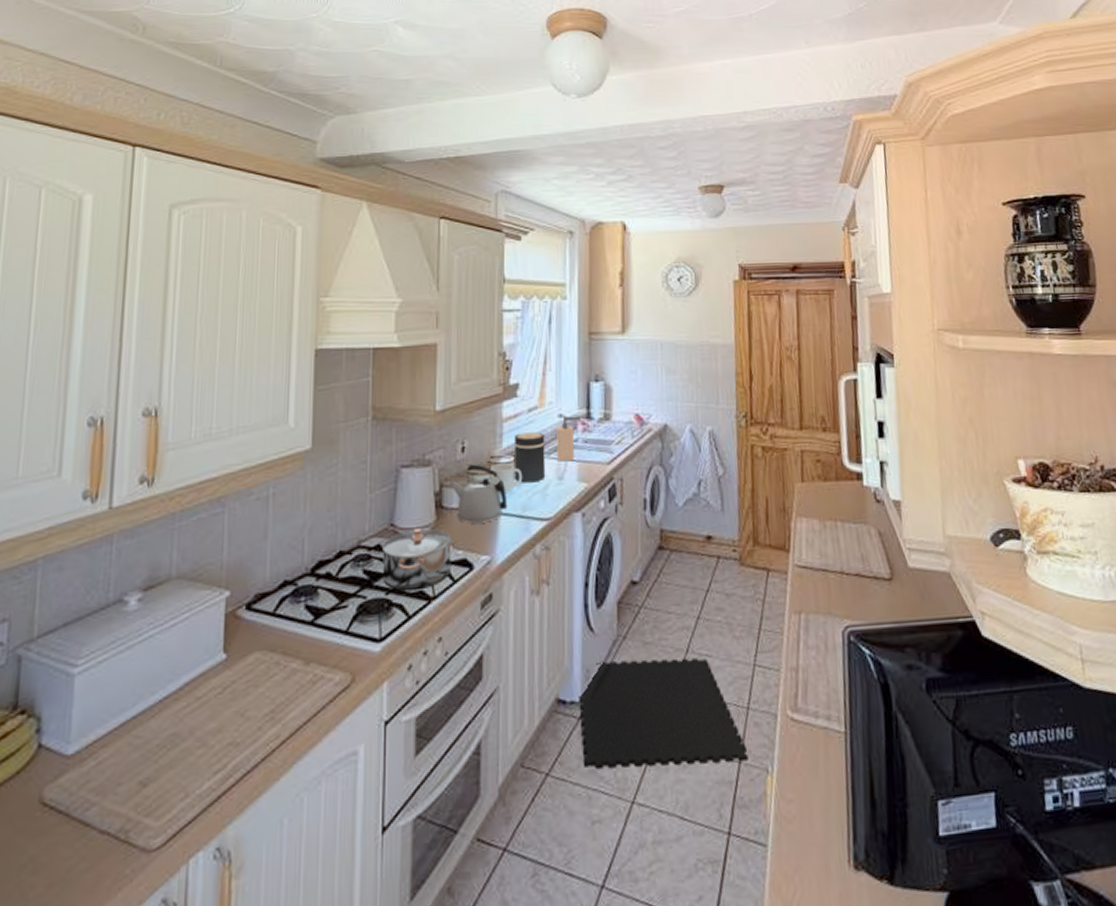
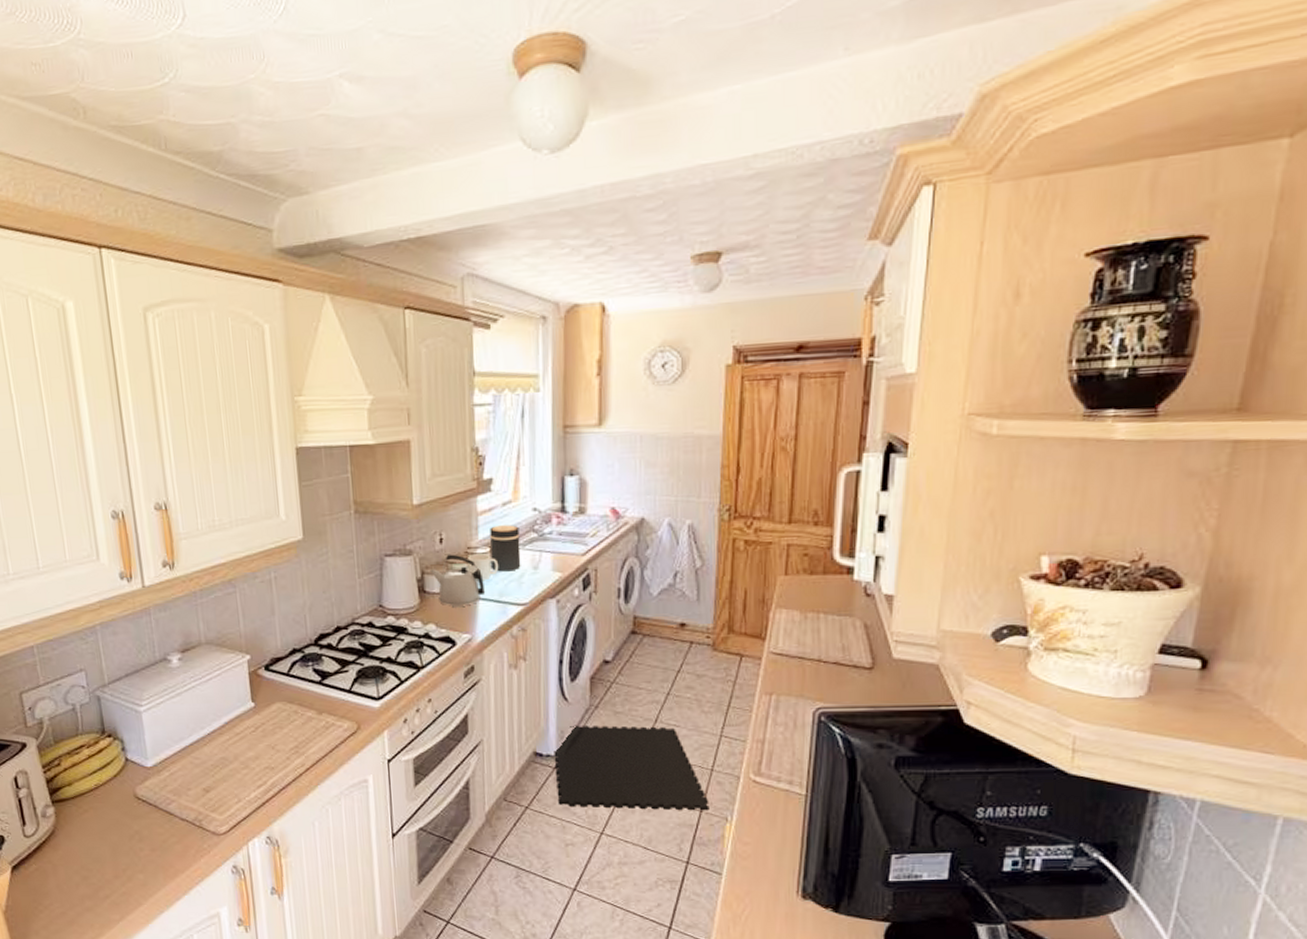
cooking pot: present [381,527,453,592] -> none [373,608,436,661]
soap dispenser: present [556,416,581,462] -> none [531,509,556,553]

